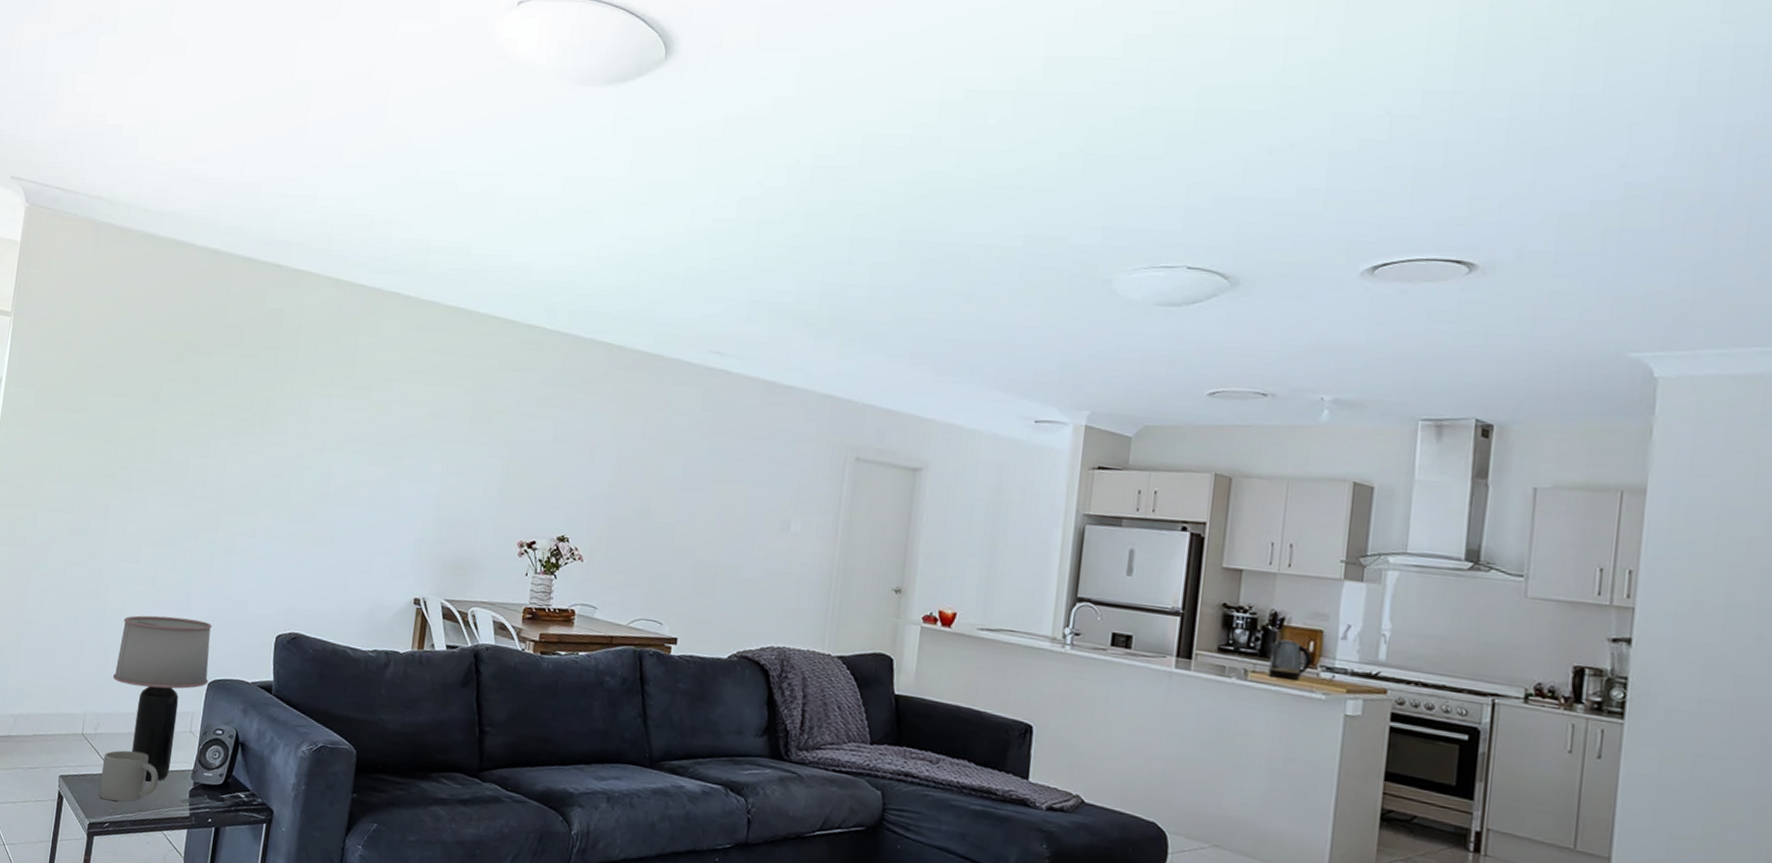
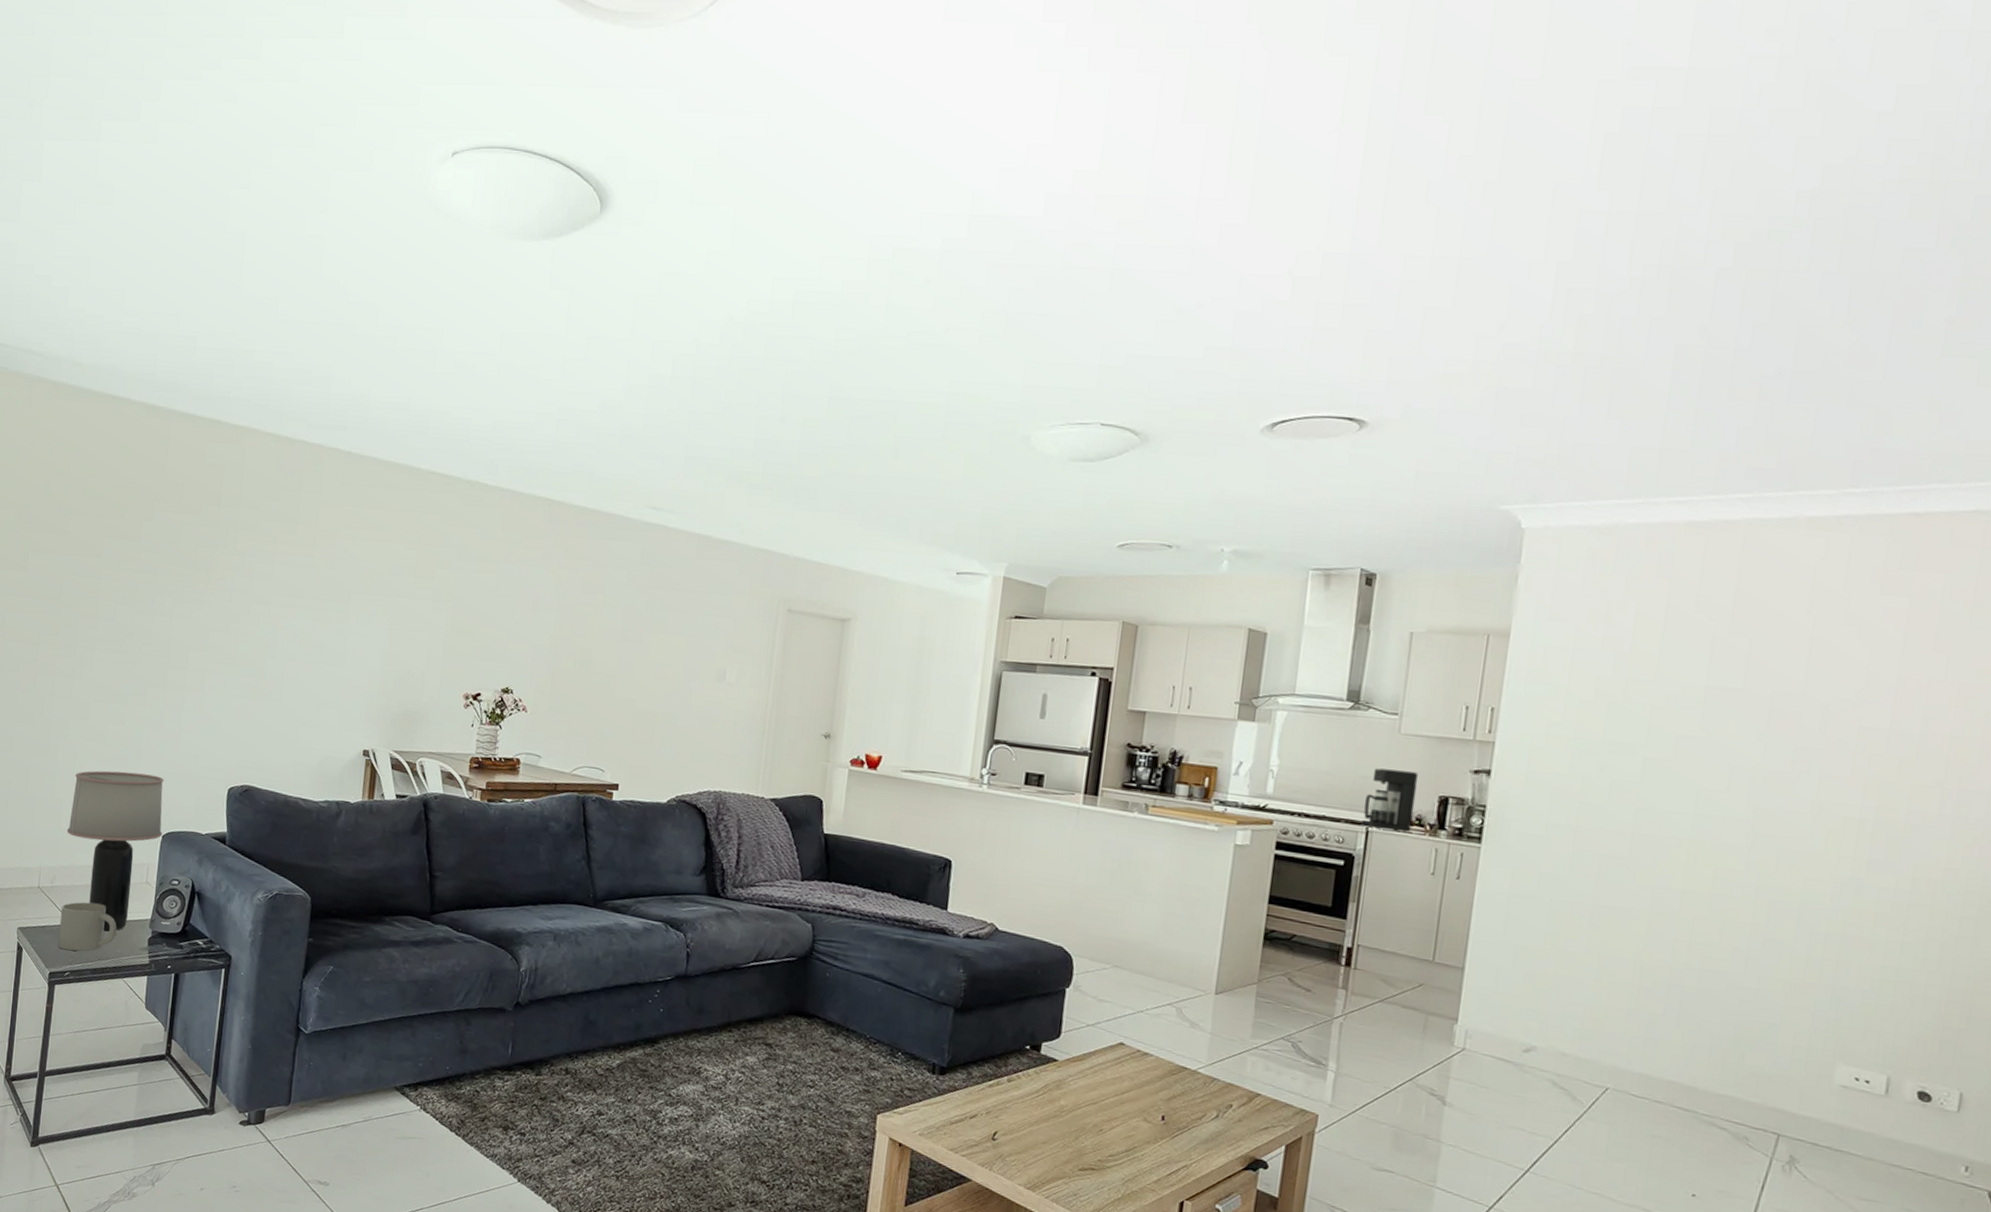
kettle: present [1268,639,1312,682] -> none [1166,776,1207,815]
coffee maker: none [1486,634,1550,705] -> present [1361,768,1419,832]

